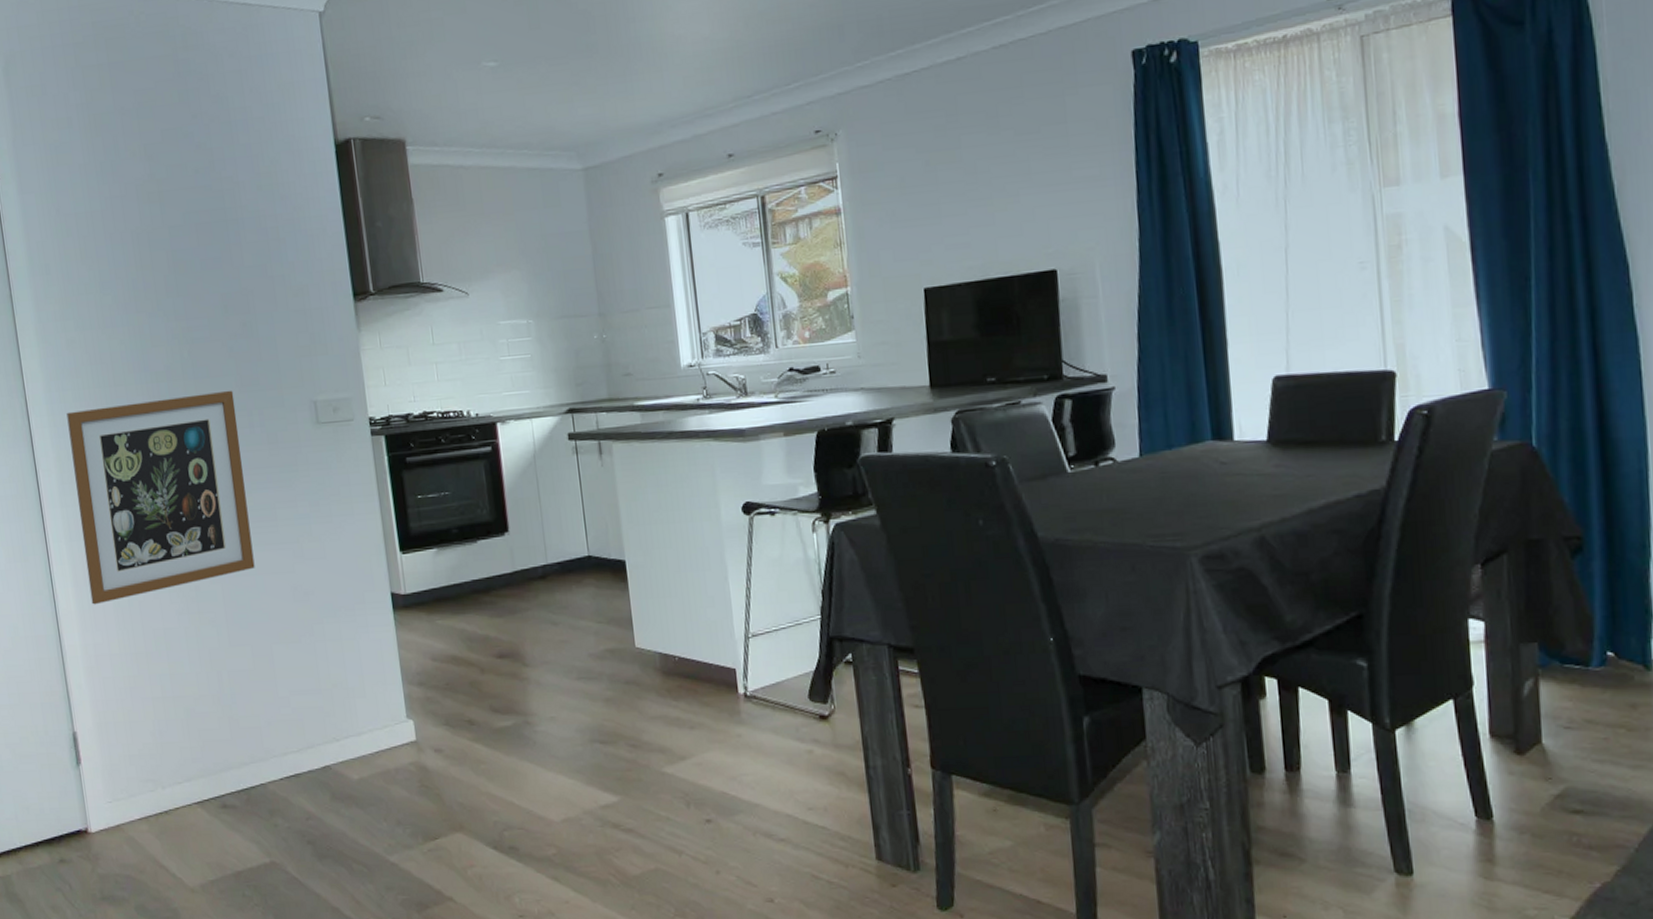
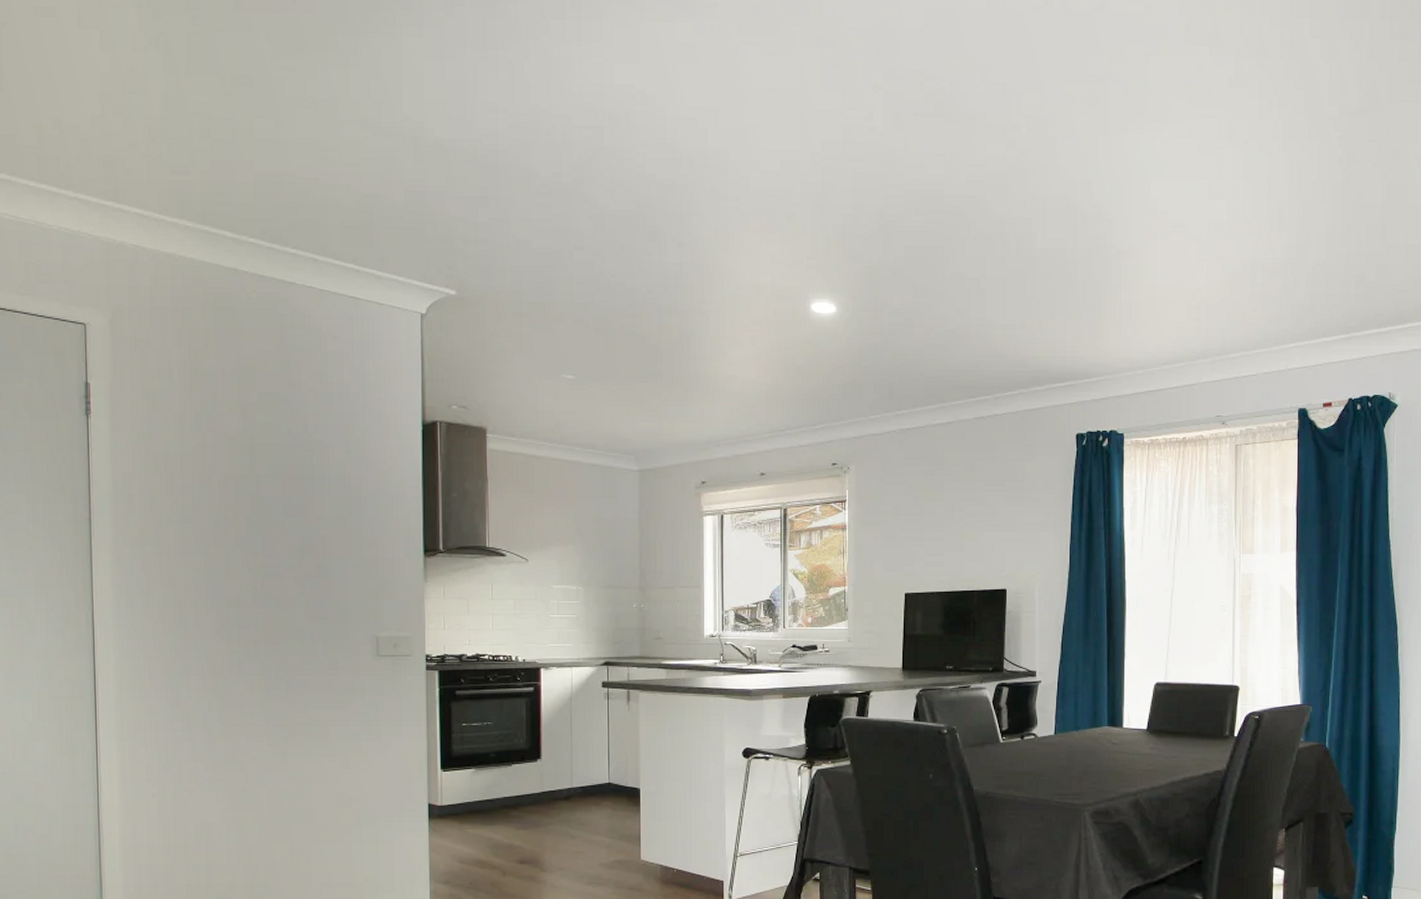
wall art: present [66,390,255,605] -> none [133,620,303,799]

